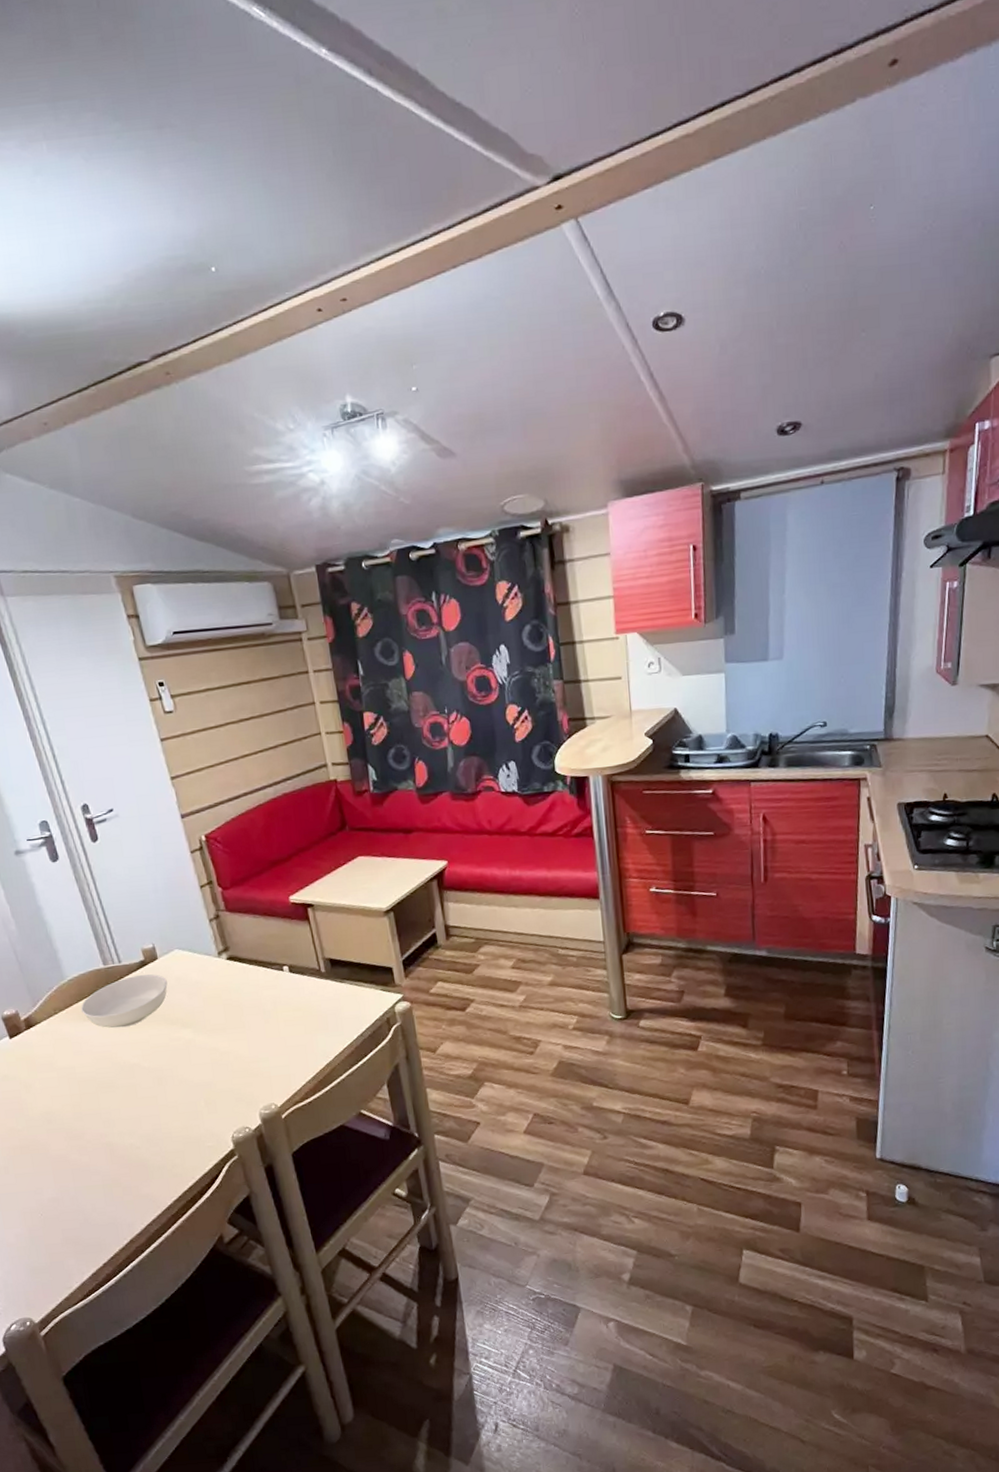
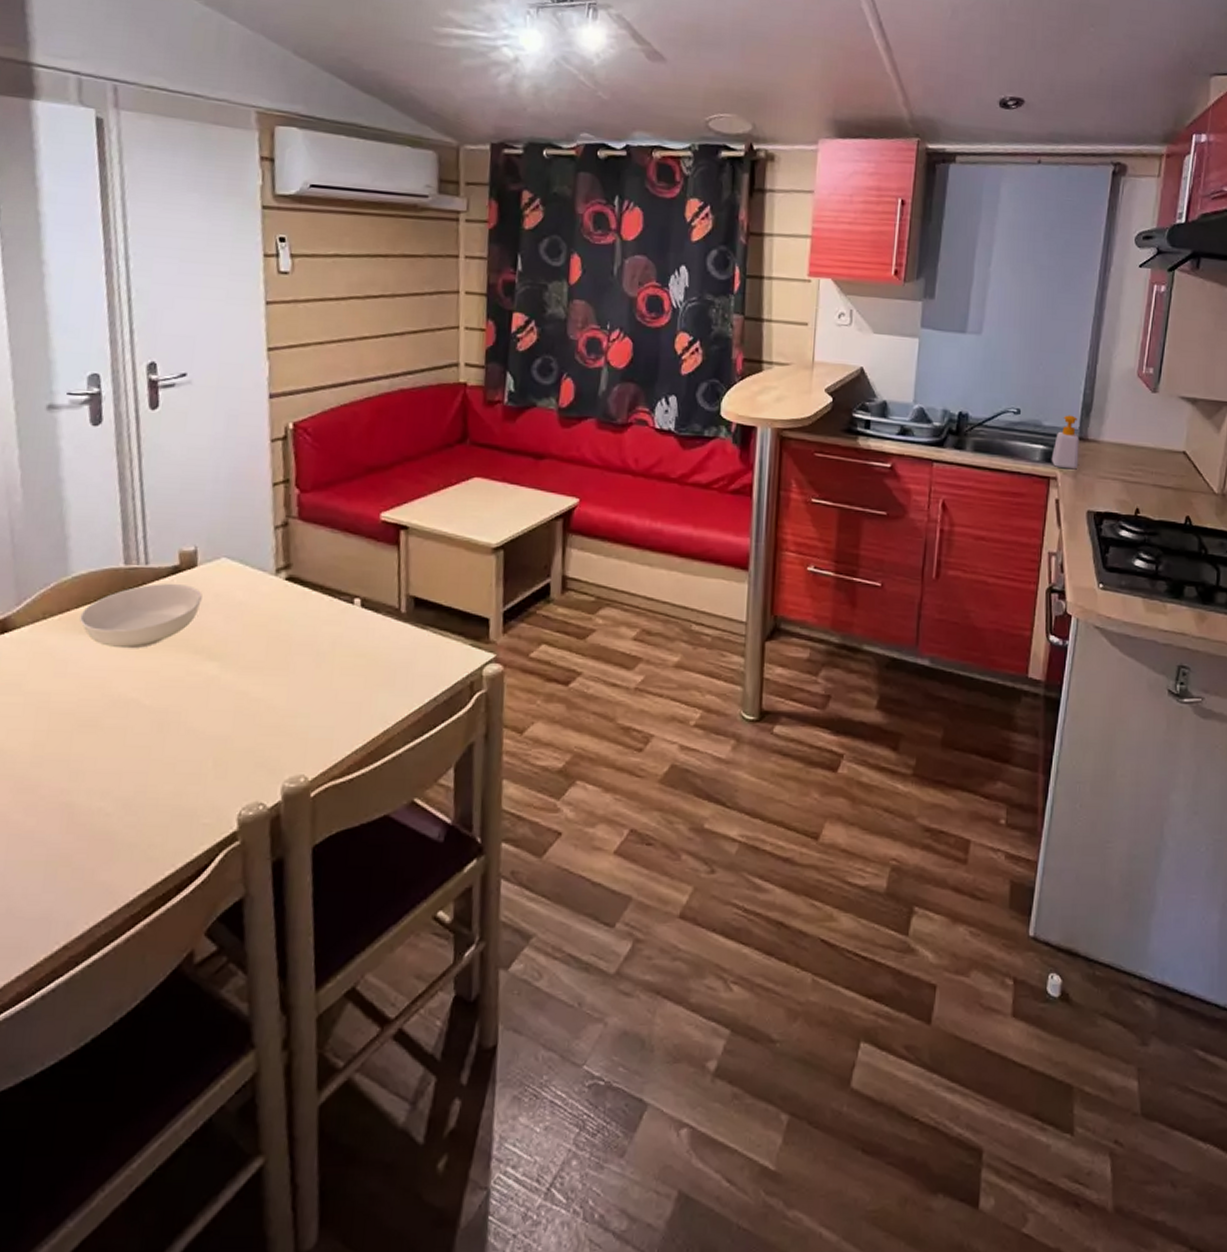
soap bottle: none [859,719,886,769] -> present [1051,415,1079,470]

